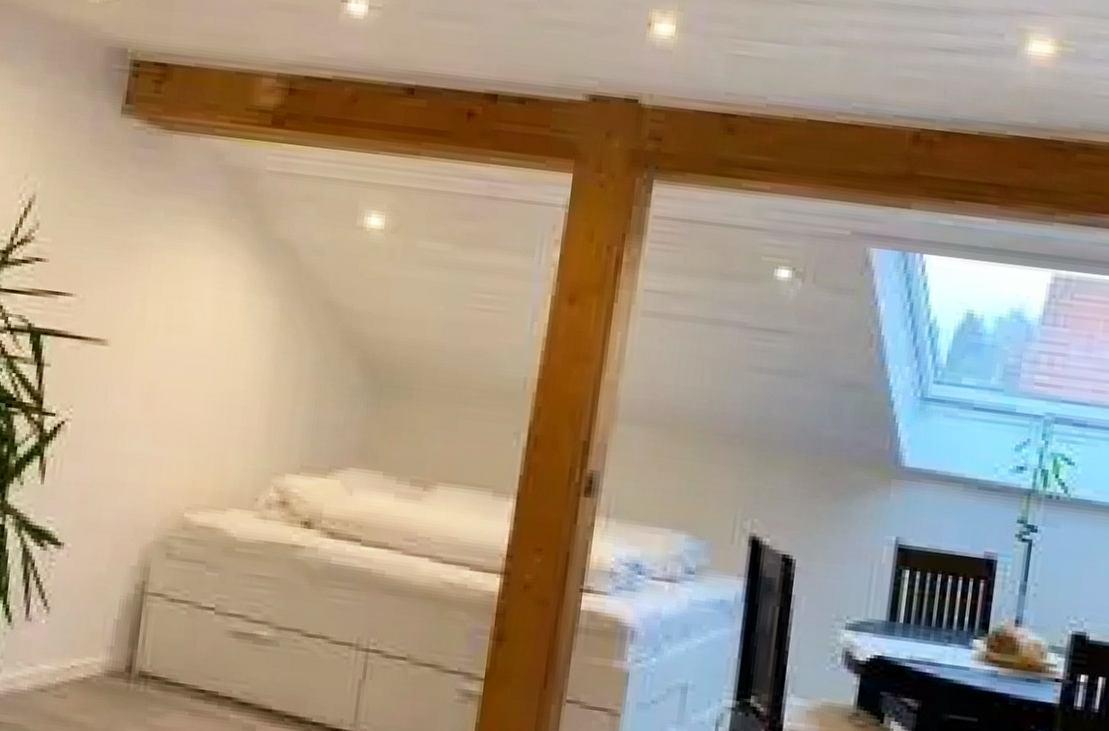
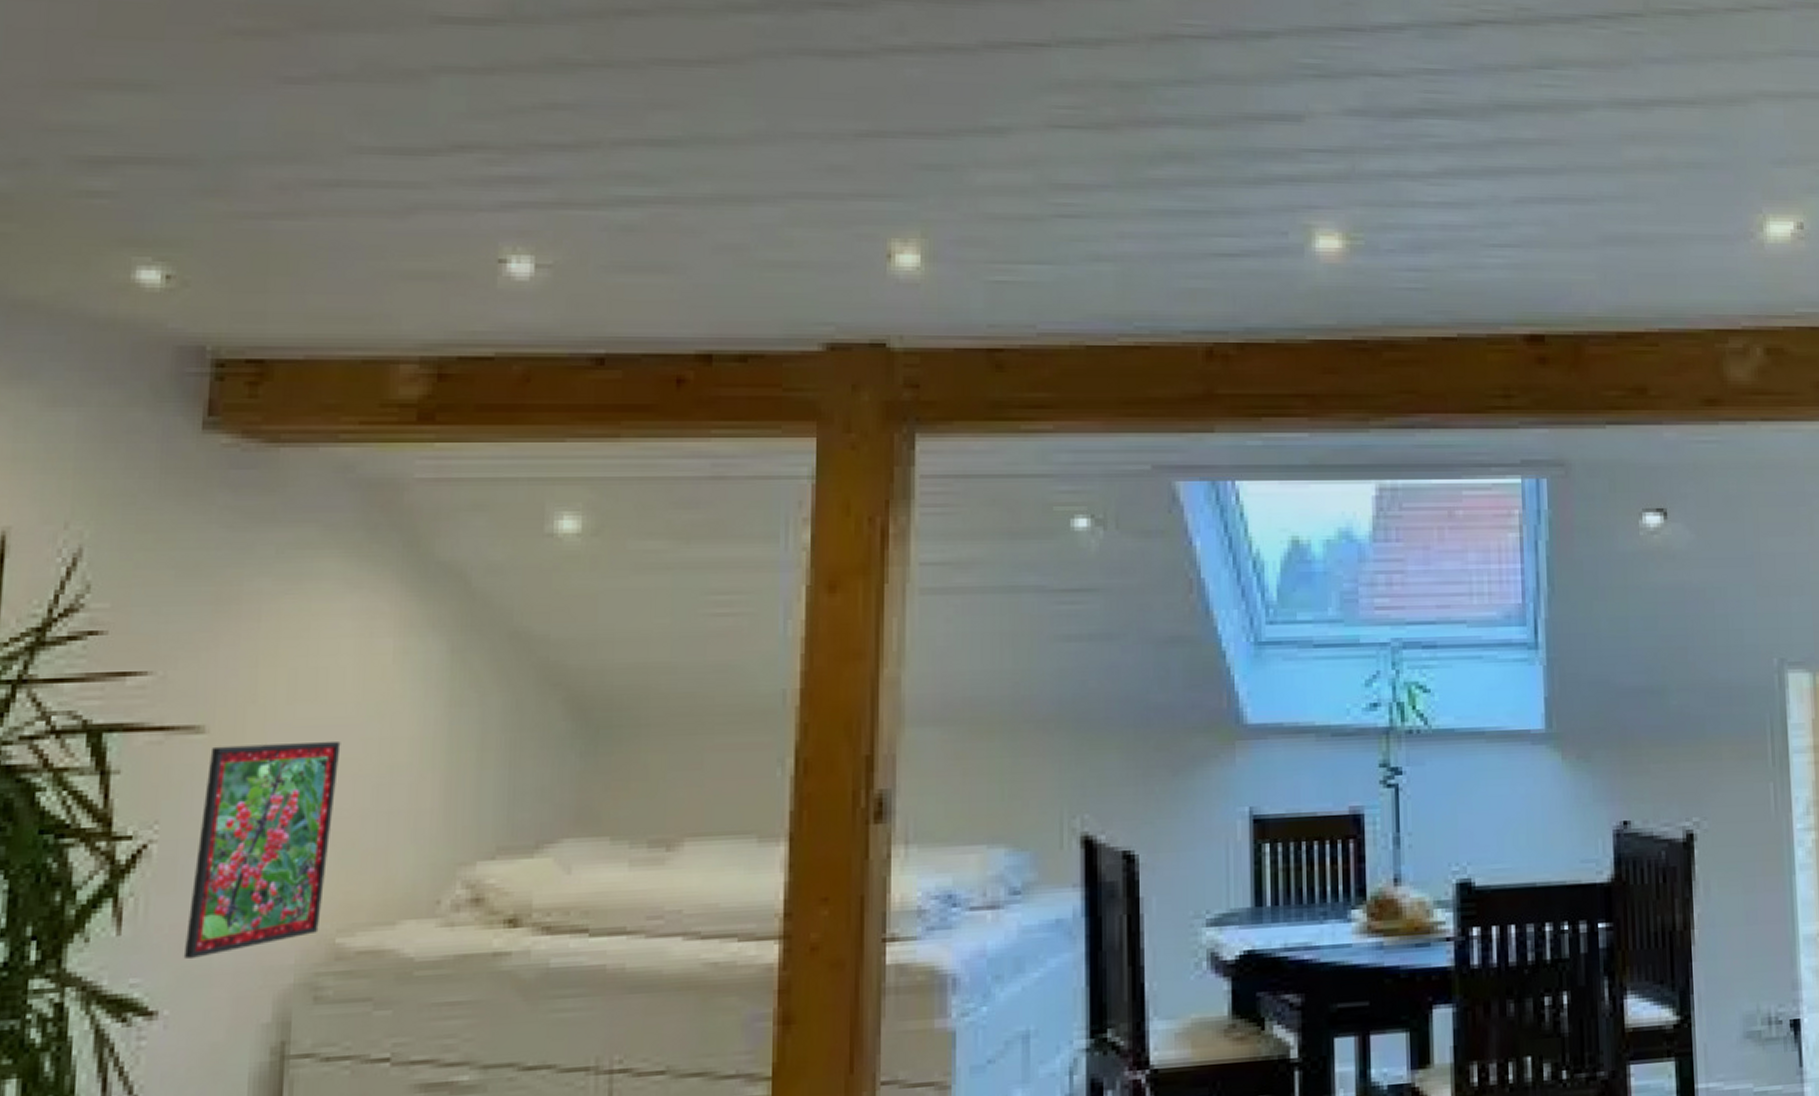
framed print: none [83,356,199,510] -> present [183,740,341,960]

